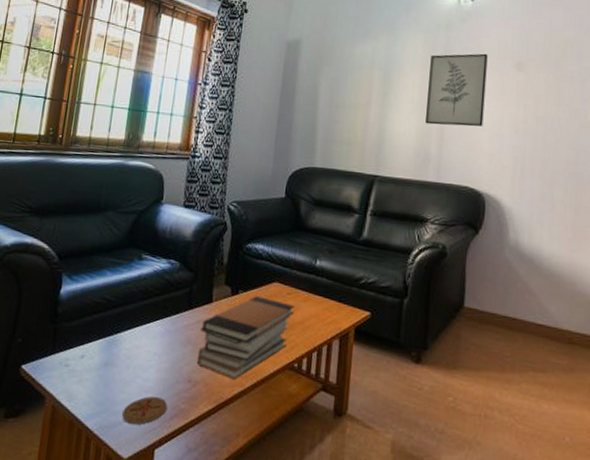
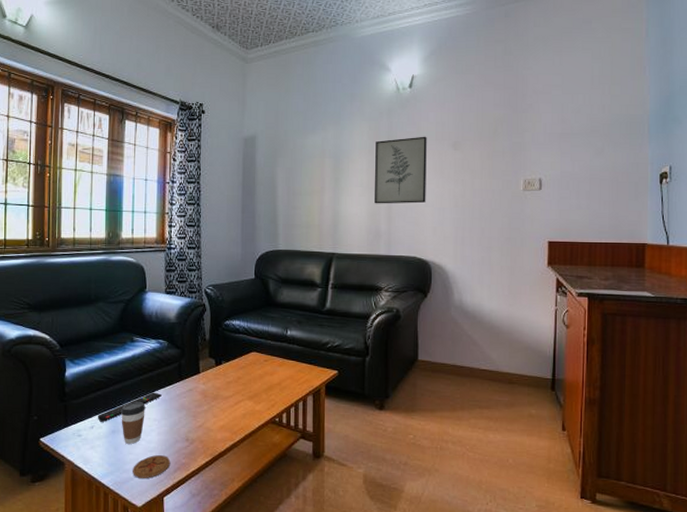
remote control: none [89,320,166,352] -> present [97,392,162,422]
coffee cup: none [116,330,146,381] -> present [120,402,145,444]
book stack: present [196,296,296,379] -> none [191,365,273,435]

